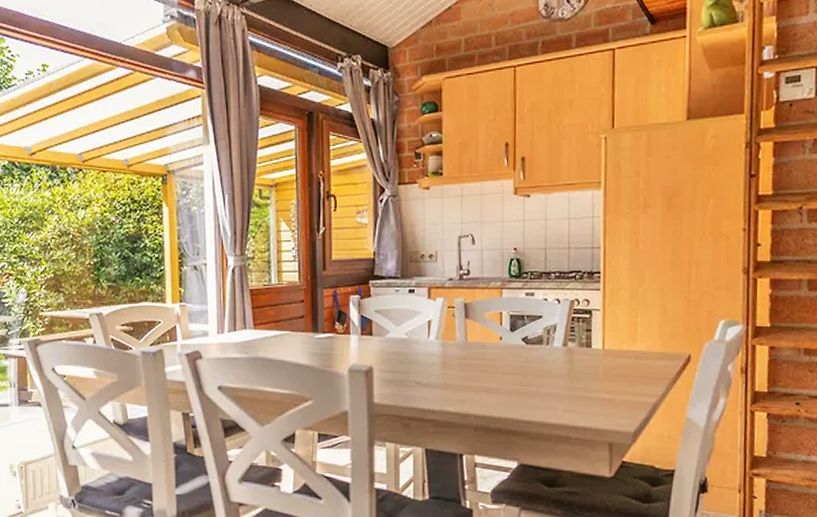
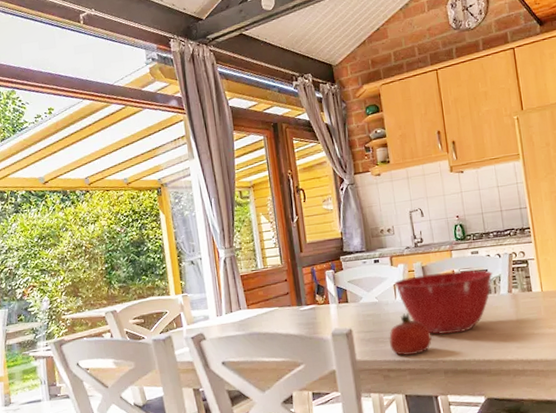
fruit: none [415,356,465,405] -> present [389,313,432,356]
mixing bowl: none [430,314,548,385] -> present [394,270,493,334]

